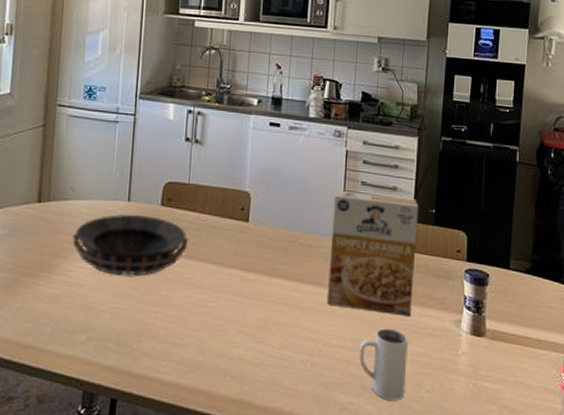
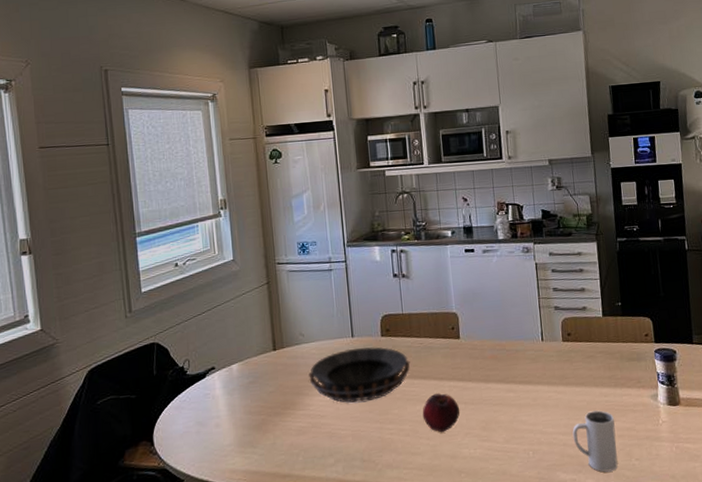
fruit: none [193,280,237,326] -> present [422,393,460,433]
cereal box: present [326,190,419,316] -> none [530,296,614,399]

